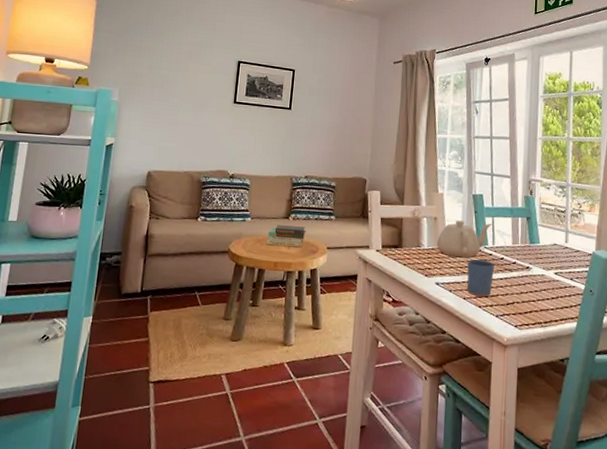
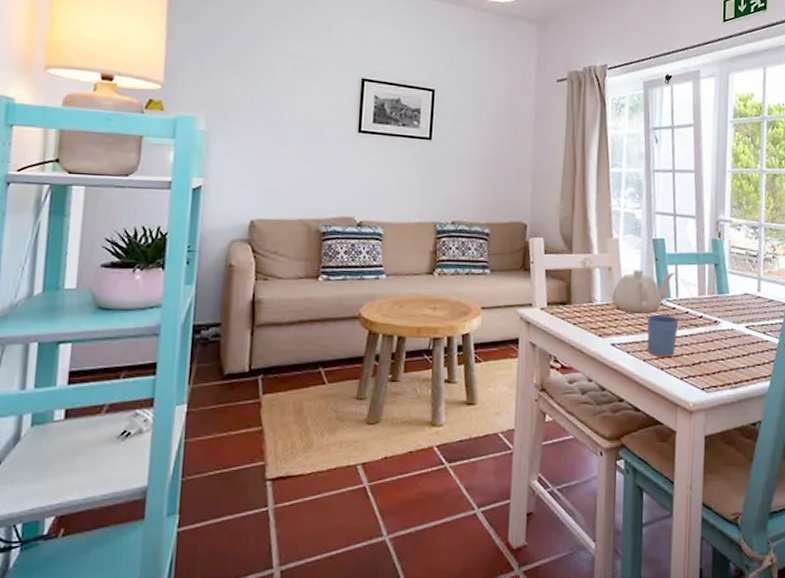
books: present [266,225,306,247] -> none [406,282,455,308]

